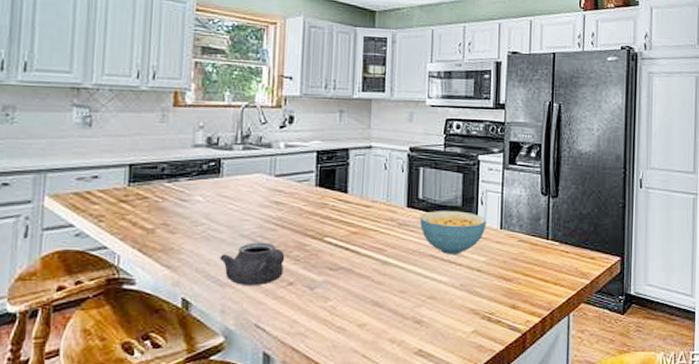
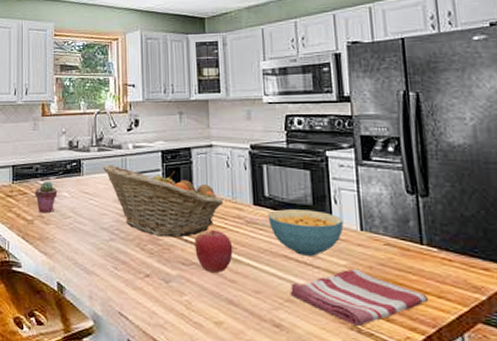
potted succulent: none [158,183,189,221] -> present [35,181,58,213]
teapot: present [220,242,285,287] -> none [85,235,141,276]
fruit basket: none [246,164,378,242] -> present [102,164,224,238]
apple: none [344,233,383,276] -> present [195,229,233,273]
dish towel: none [433,264,548,315] -> present [290,268,429,326]

